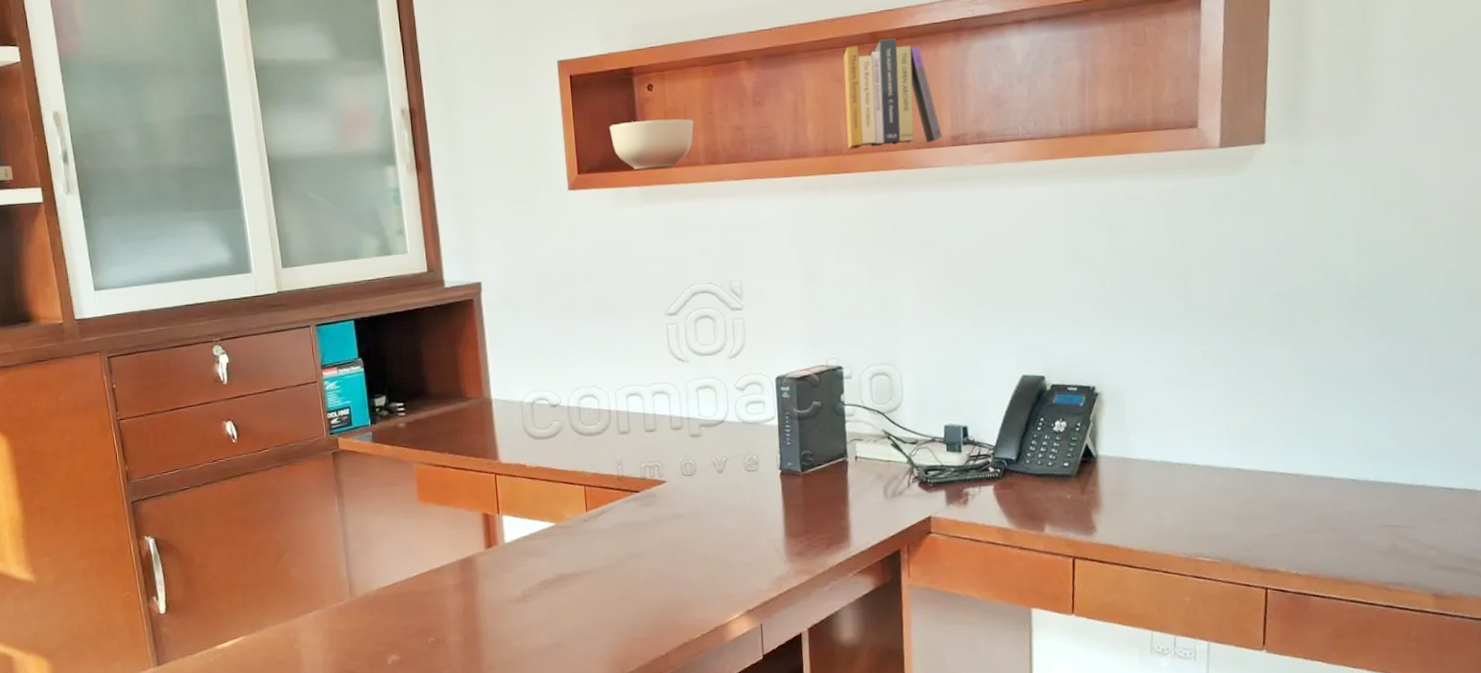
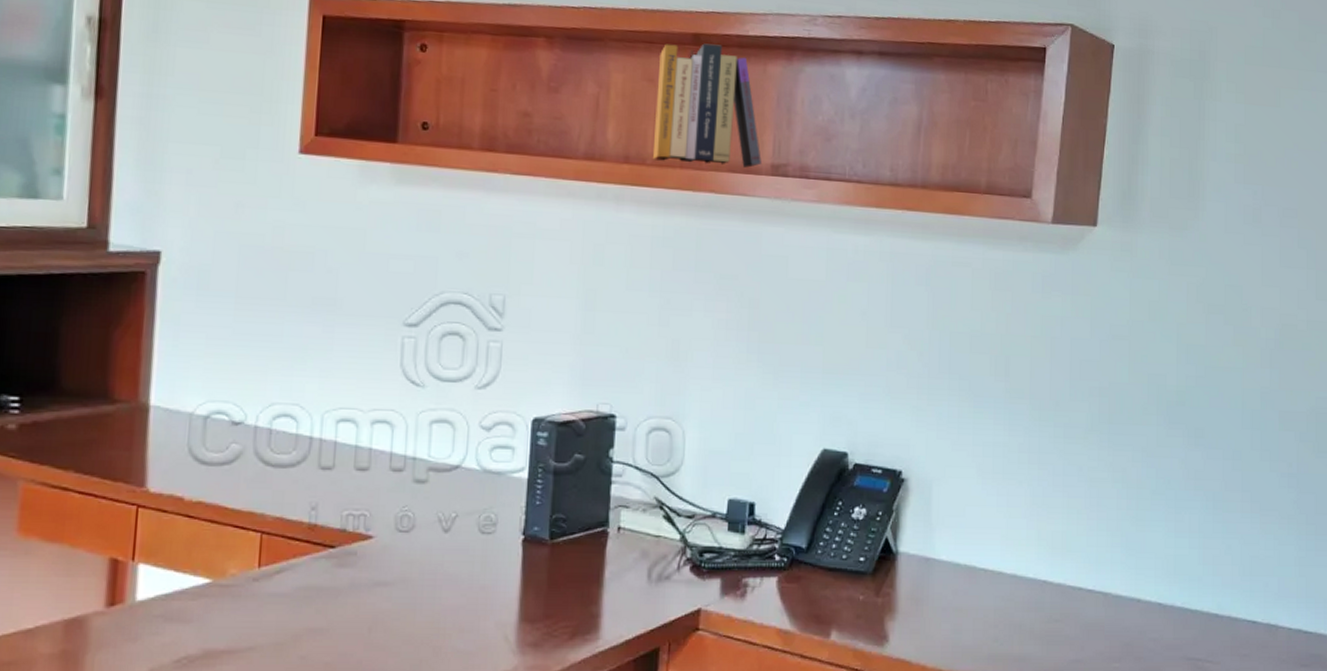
bowl: present [609,119,694,171] -> none [364,83,471,147]

